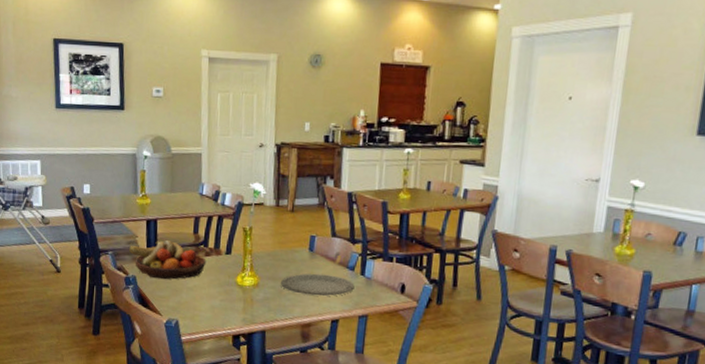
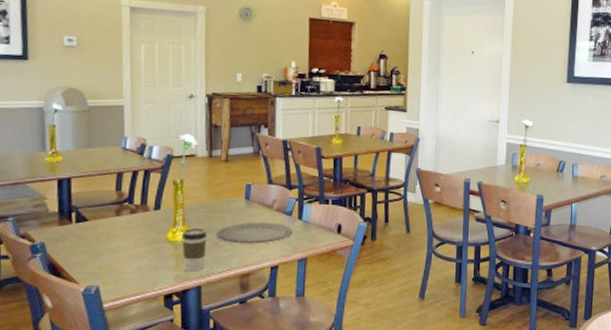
fruit bowl: present [128,239,207,280] -> none [34,199,132,244]
coffee cup: none [249,274,272,316] -> present [181,227,207,272]

